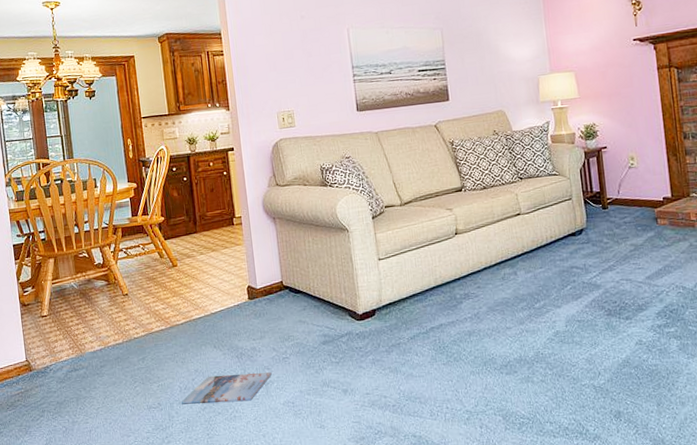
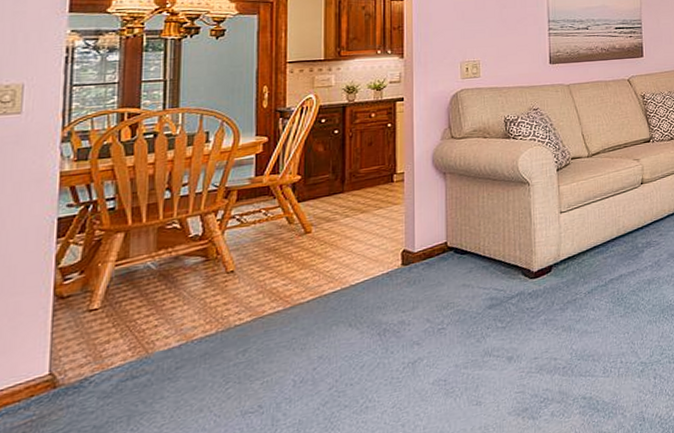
magazine: present [181,372,272,405] -> none [292,348,422,403]

